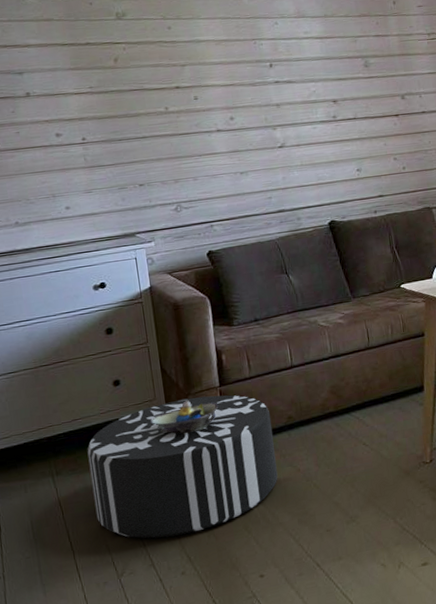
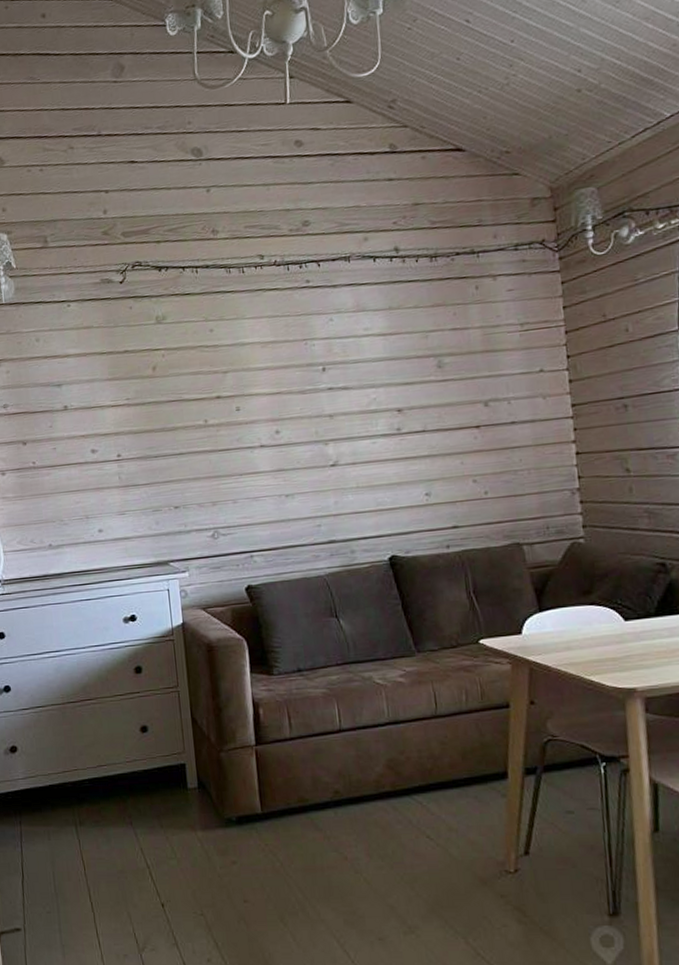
pouf: present [87,395,278,539] -> none [111,755,321,915]
decorative bowl: present [151,400,218,434] -> none [179,758,253,796]

